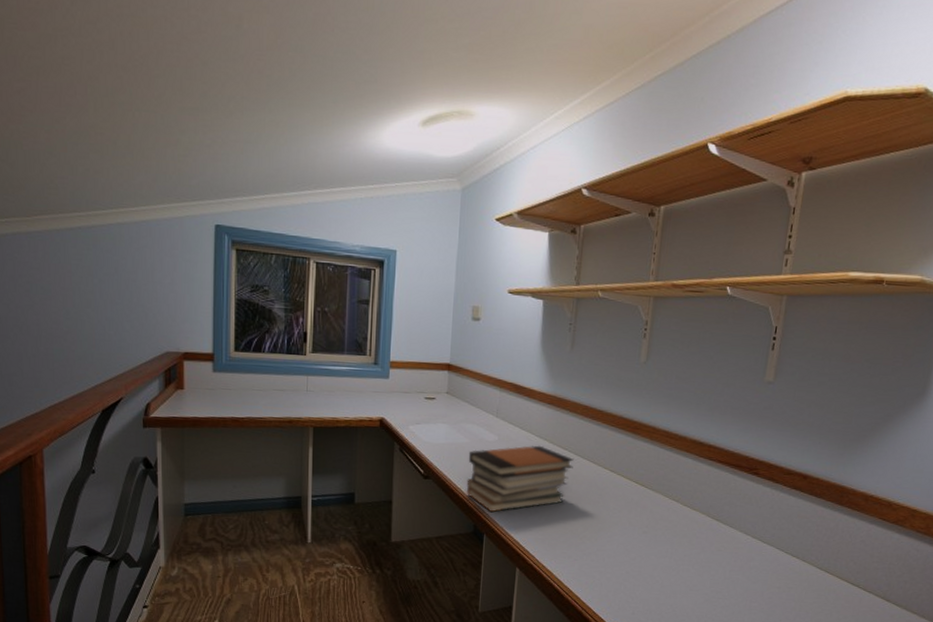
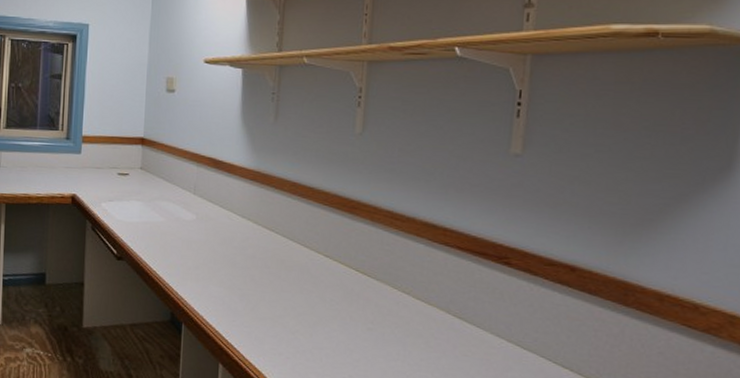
book stack: present [466,445,574,513] -> none [162,225,282,300]

